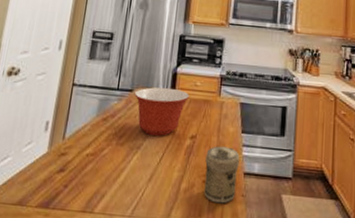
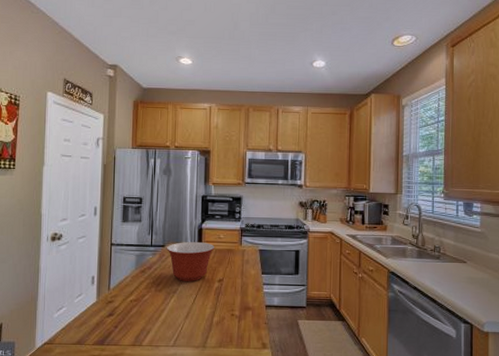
jar: present [204,146,240,204] -> none [232,286,261,331]

